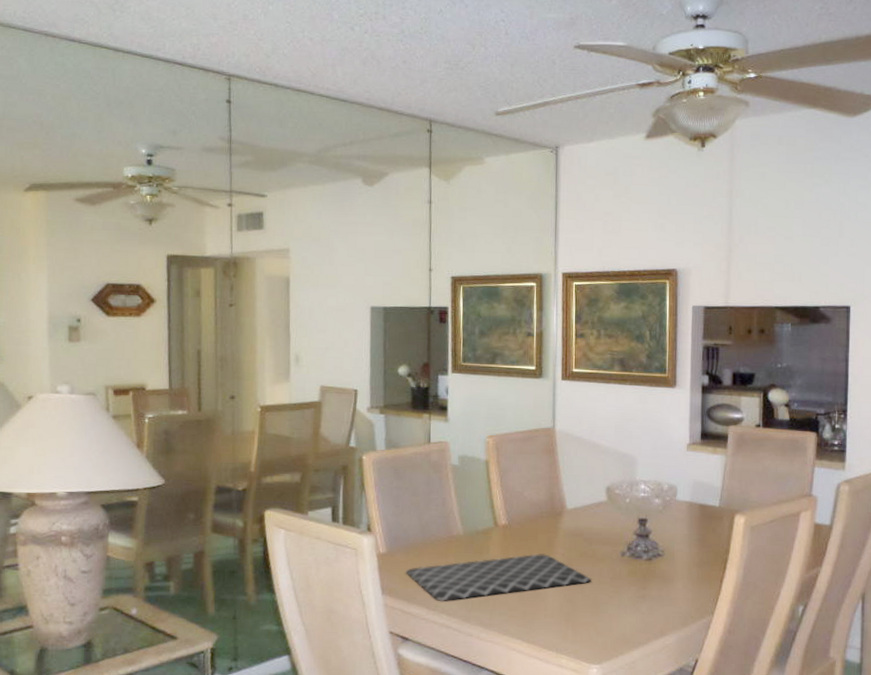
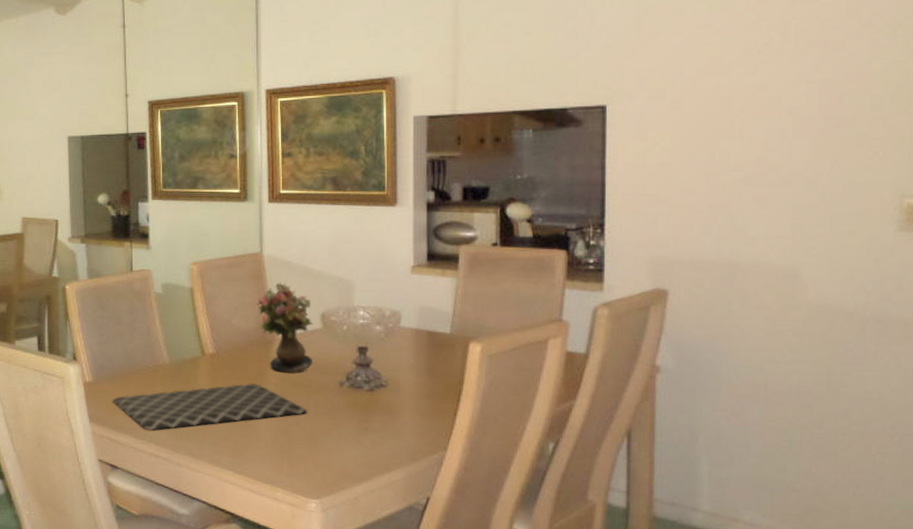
bouquet: none [548,455,600,544] -> present [257,281,314,373]

